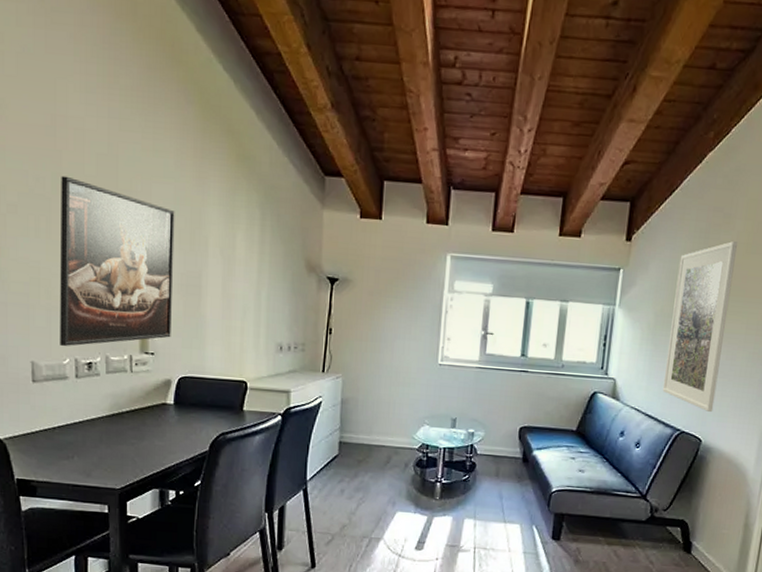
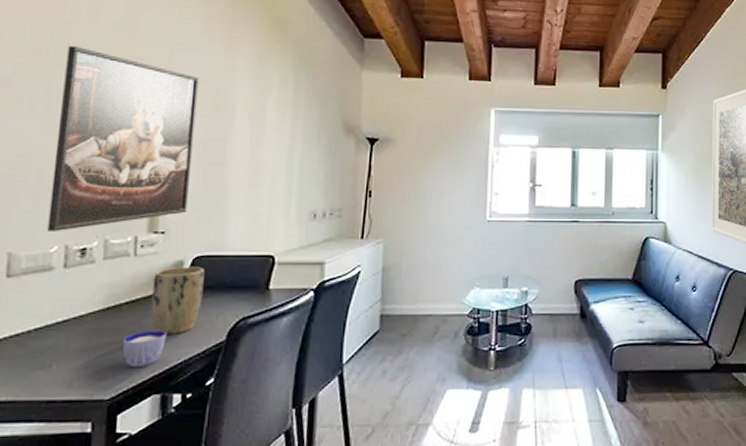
cup: none [126,436,161,466] -> present [122,330,167,368]
plant pot: none [147,384,189,442] -> present [151,266,205,334]

